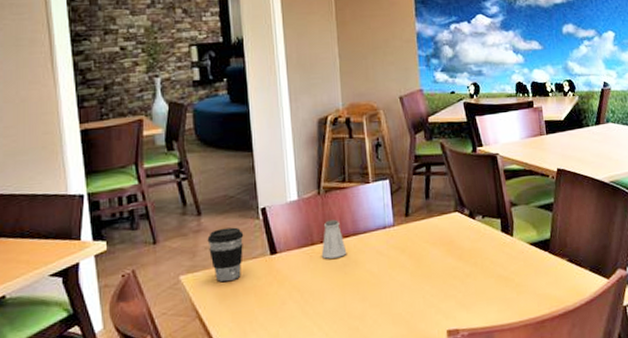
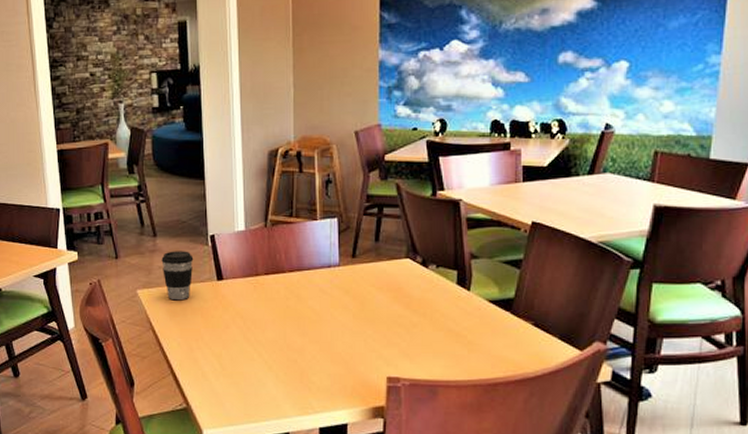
saltshaker: present [321,219,347,259] -> none [264,253,290,291]

